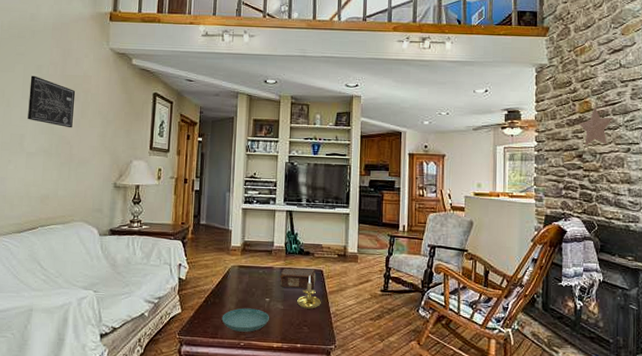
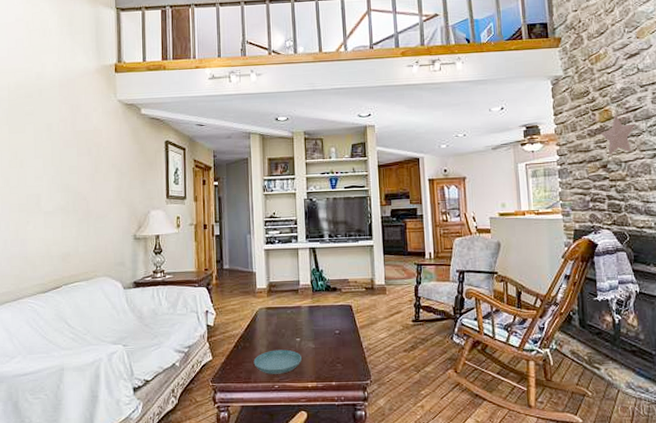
wall art: present [27,75,76,128] -> none [41,134,88,184]
book: present [280,268,316,290] -> none [309,303,346,326]
candle holder: present [297,276,321,309] -> none [328,312,353,346]

